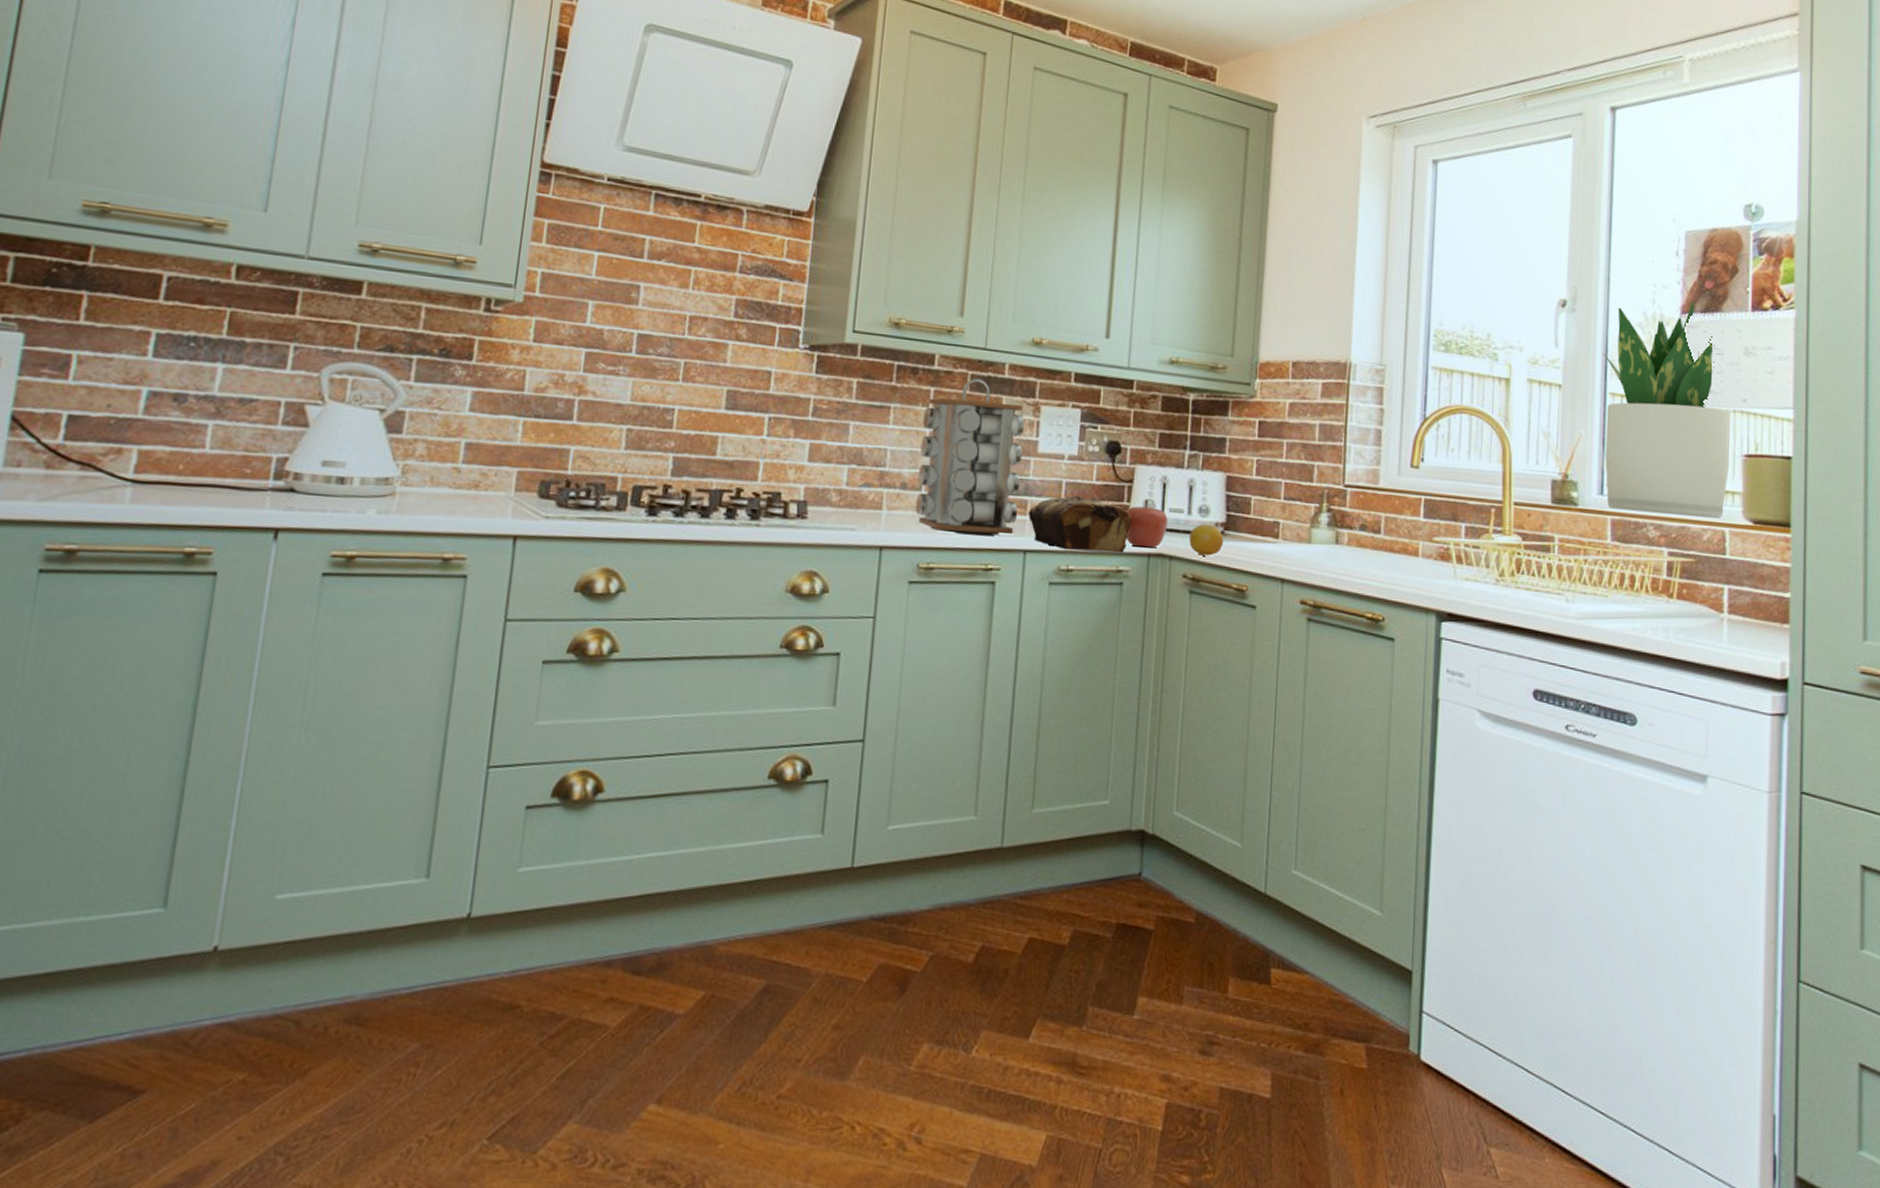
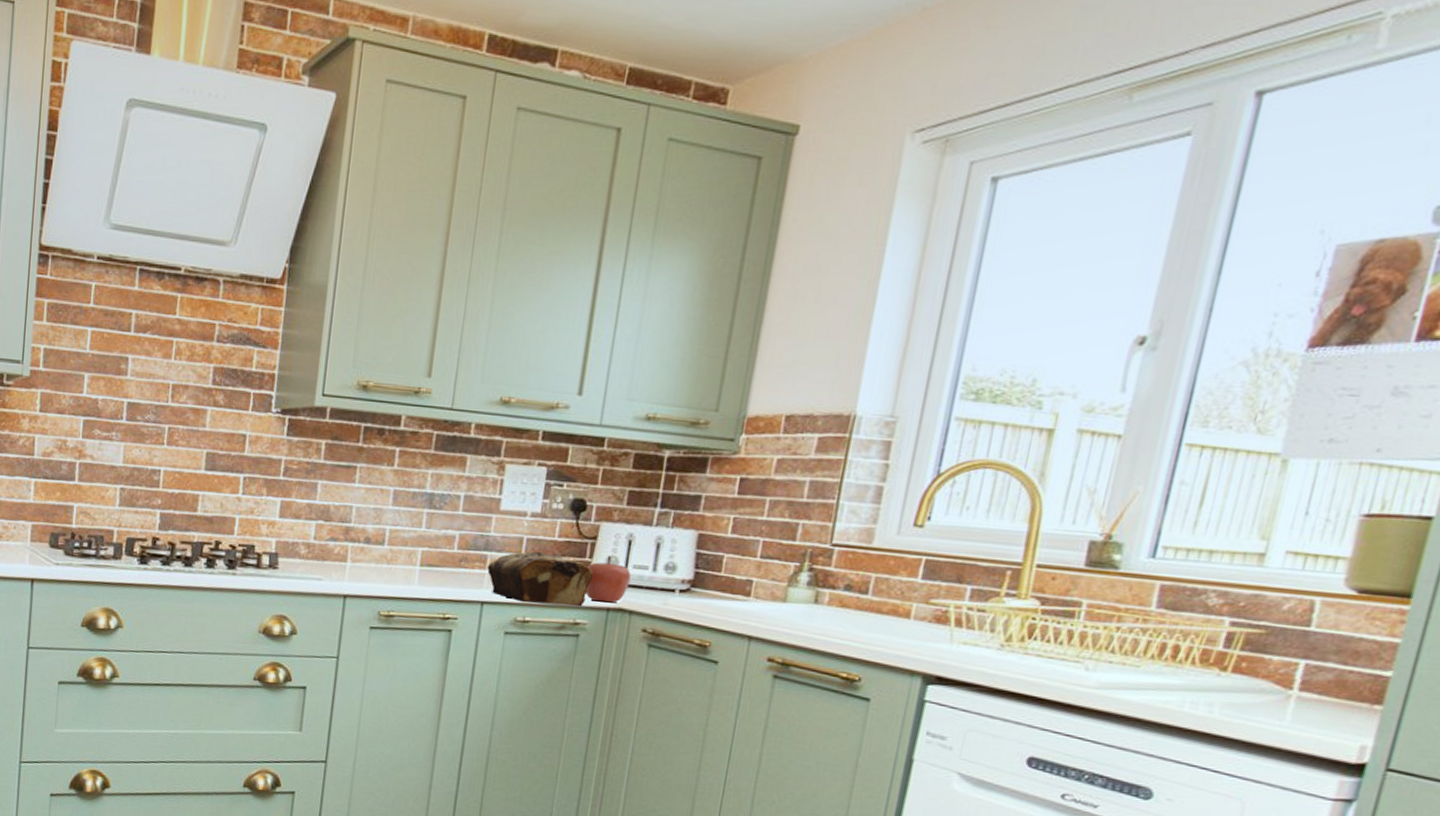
spice rack: present [915,378,1025,536] -> none [377,438,488,588]
fruit: present [1189,524,1224,556] -> none [651,581,690,612]
planter: present [1602,300,1731,518] -> none [1159,331,1355,586]

